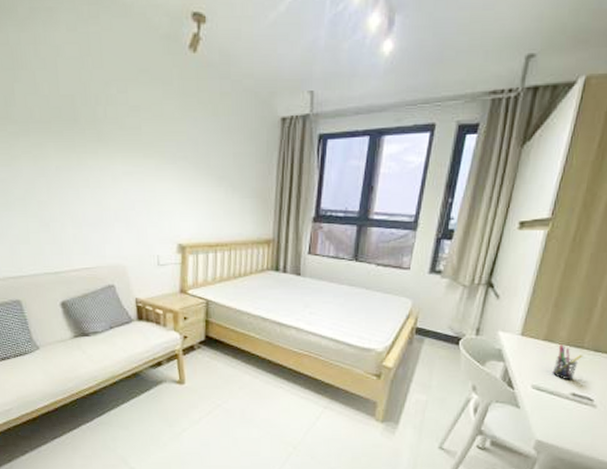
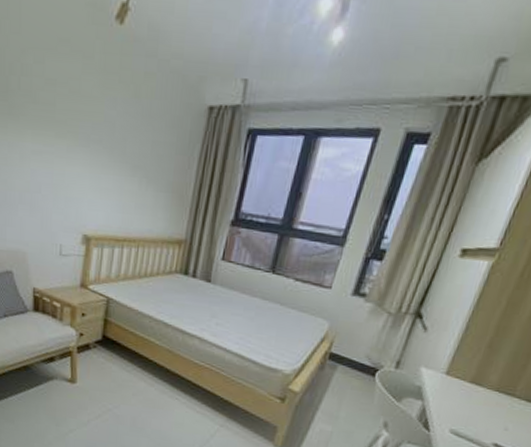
pen holder: present [552,345,583,381] -> none [474,389,513,430]

